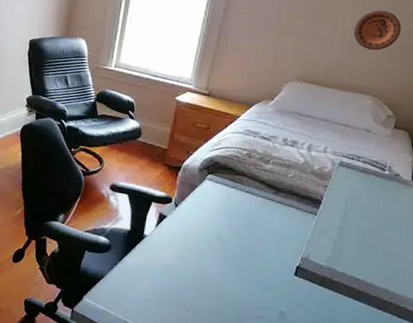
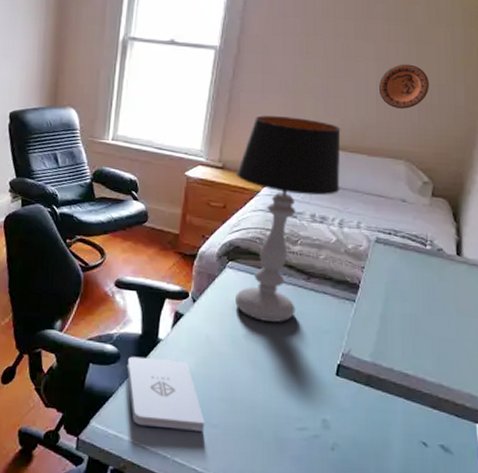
notepad: none [116,247,179,313] -> present [126,356,205,431]
table lamp: none [211,50,316,228] -> present [234,114,341,323]

